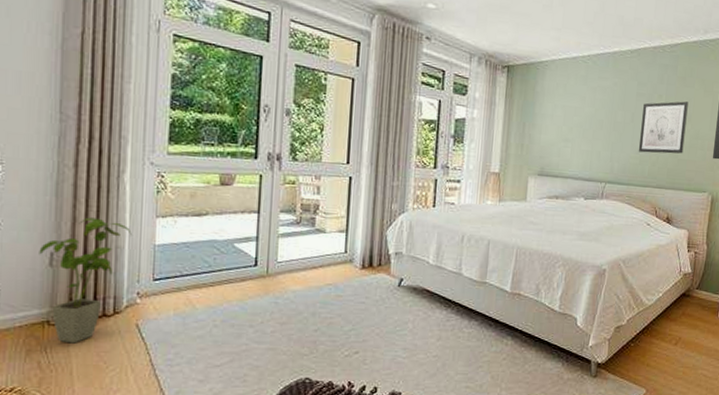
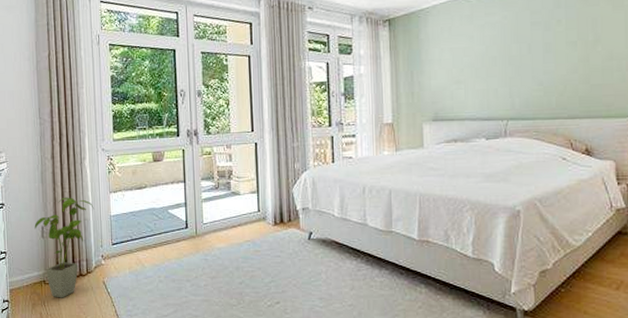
wall art: present [638,101,689,154] -> none [540,22,596,84]

